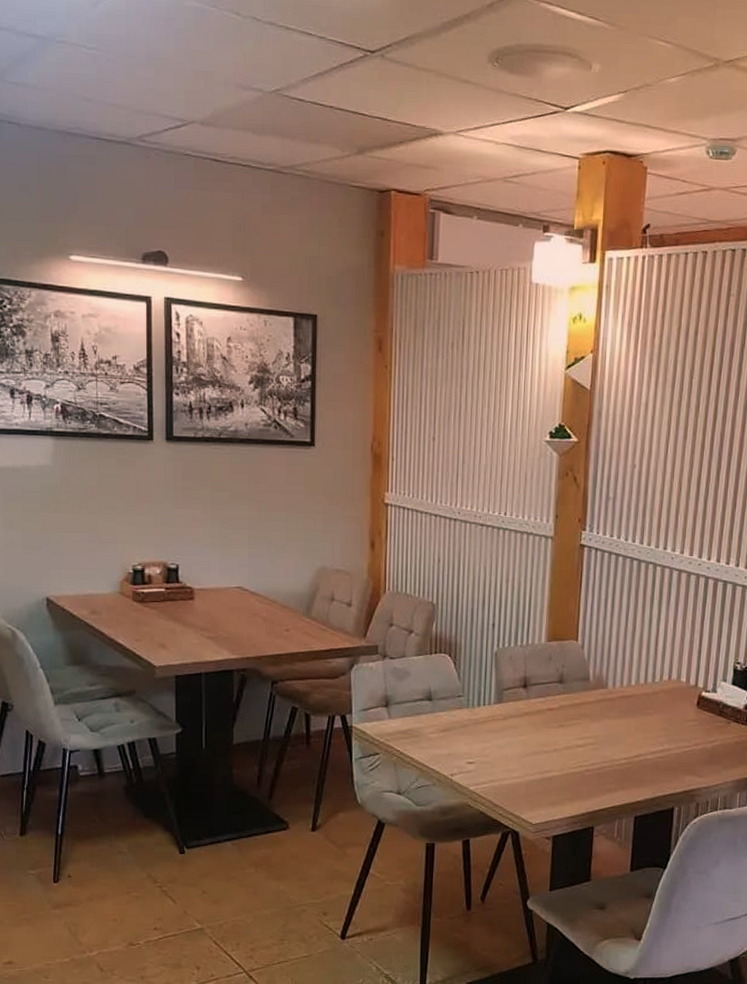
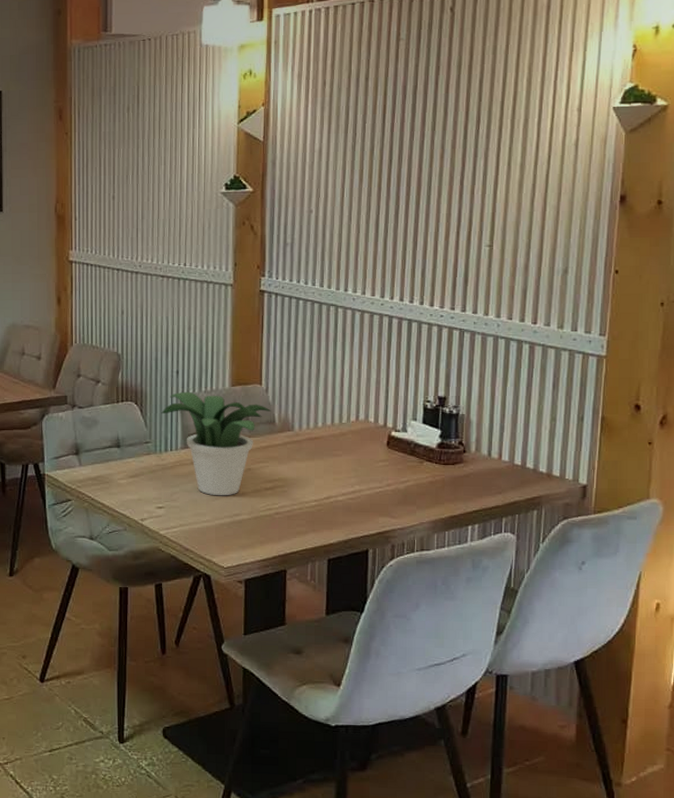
potted plant: none [475,645,586,753] -> present [161,391,271,496]

